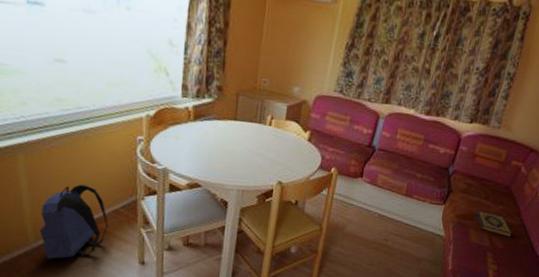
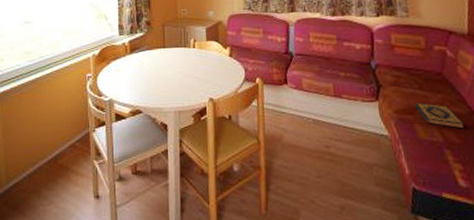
backpack: present [40,184,108,259] -> none [11,124,66,200]

